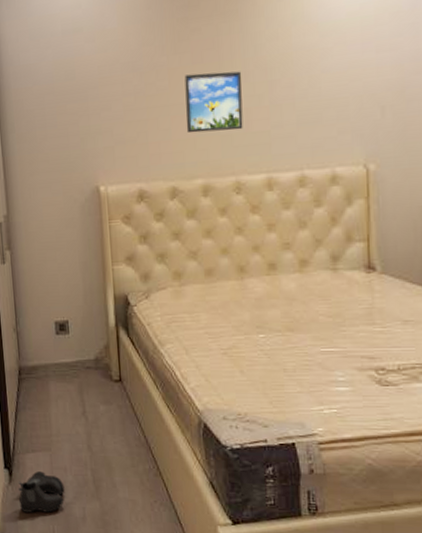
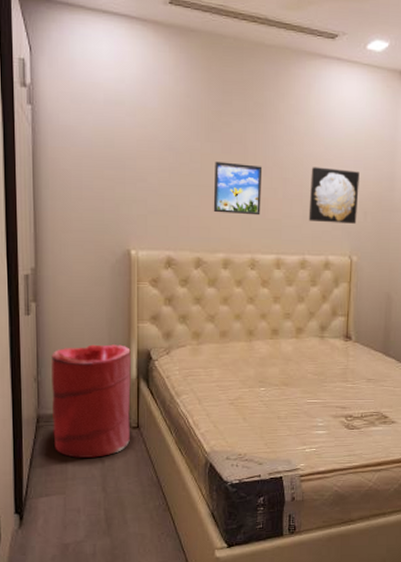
boots: present [18,471,65,513] -> none [29,514,77,554]
laundry hamper: none [28,290,113,413] -> present [51,344,131,458]
wall art: none [303,56,371,128] -> present [308,167,360,224]

